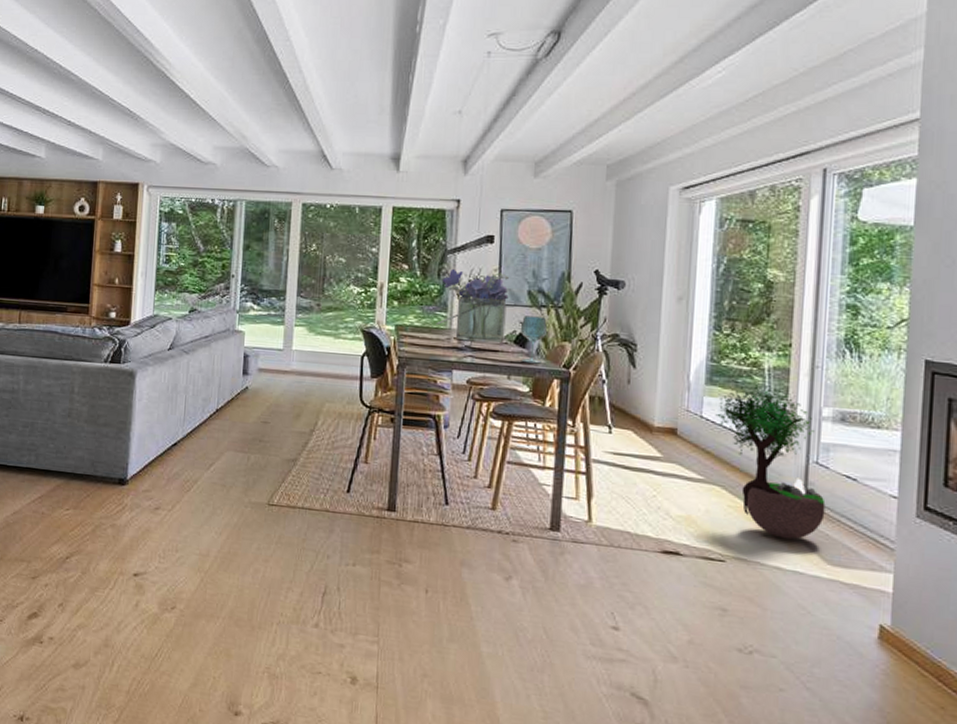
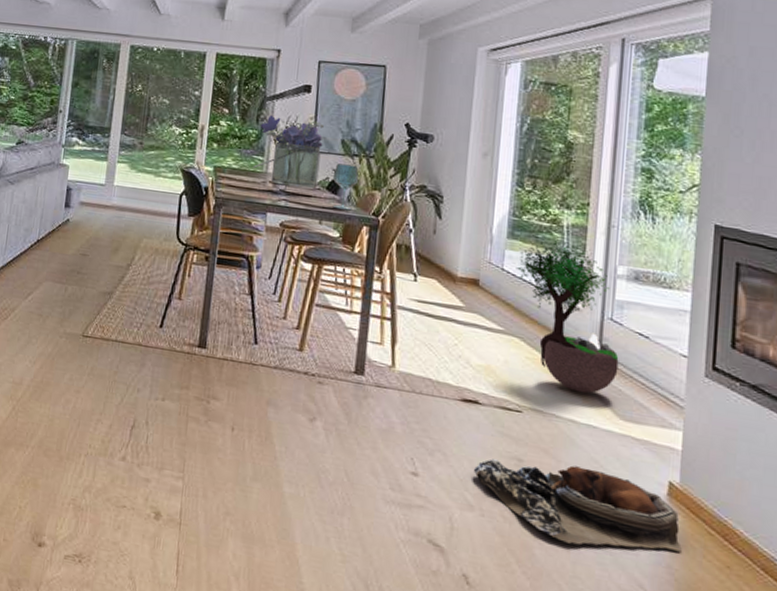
dog bed: none [677,610,894,695] -> present [474,459,682,552]

